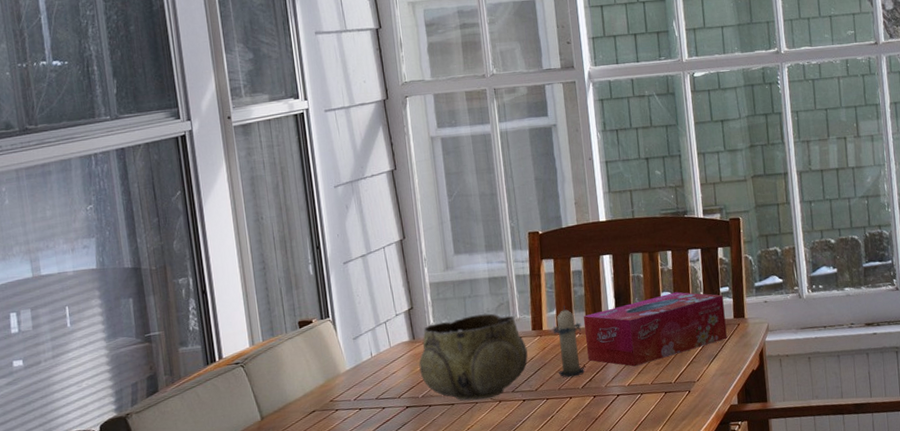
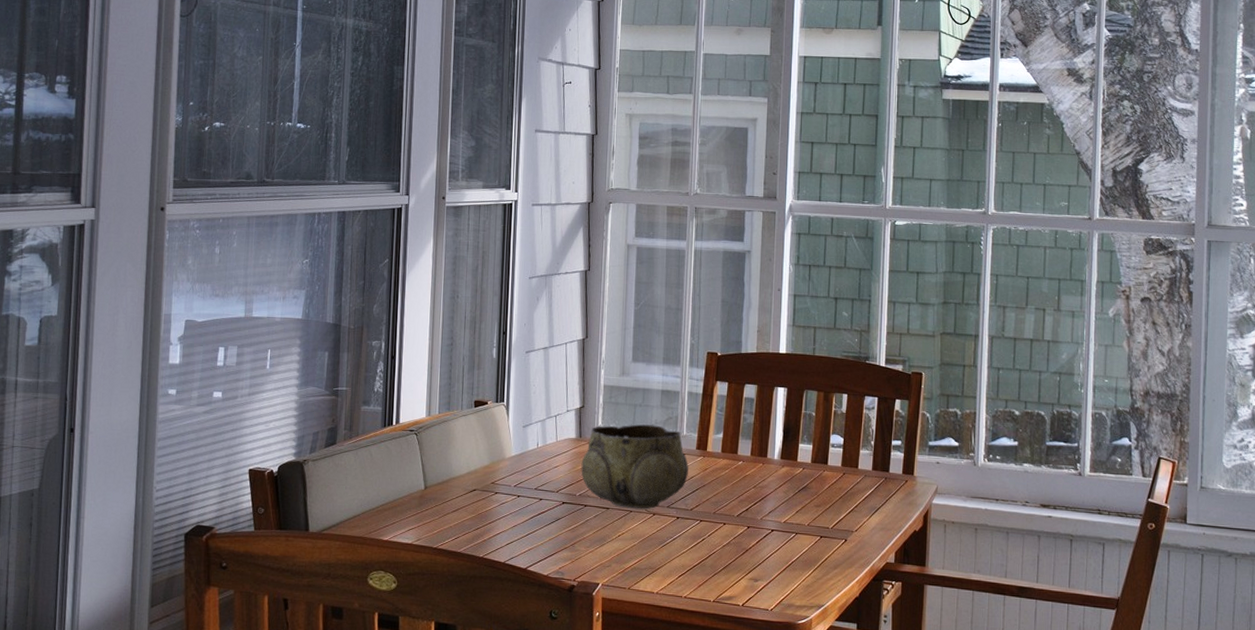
candle: present [552,305,585,377] -> none [715,430,746,504]
tissue box: present [583,292,727,367] -> none [747,436,894,504]

